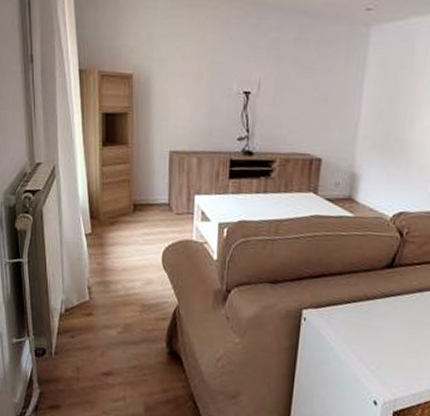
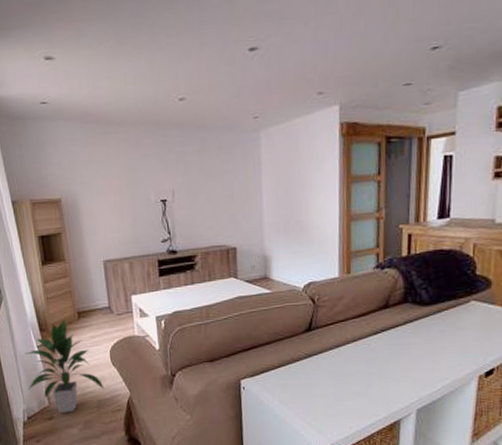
indoor plant: none [69,208,151,312] -> present [24,318,105,413]

